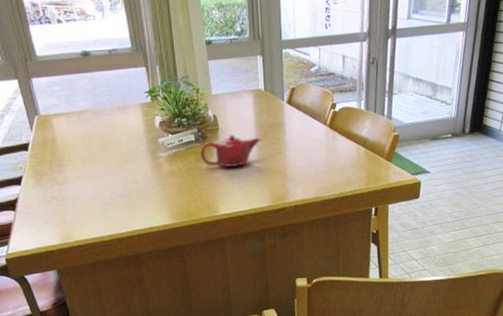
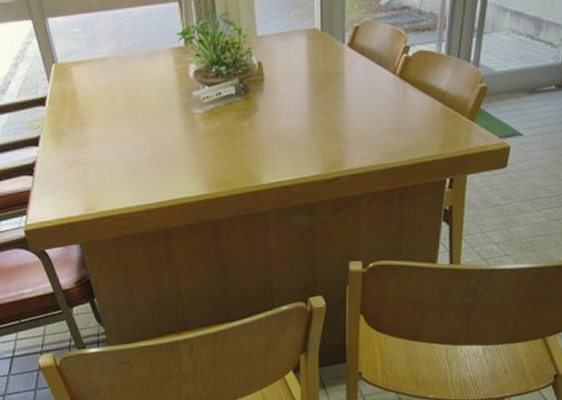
teapot: present [200,135,261,168] -> none [242,87,315,128]

